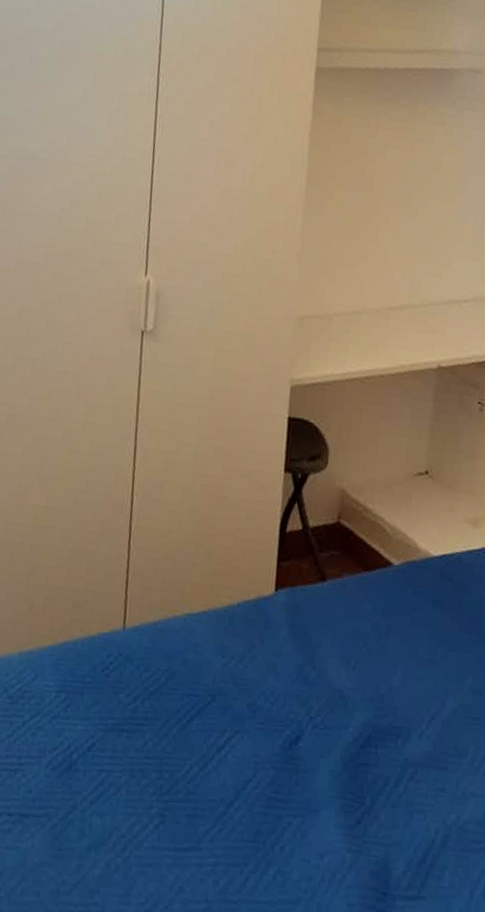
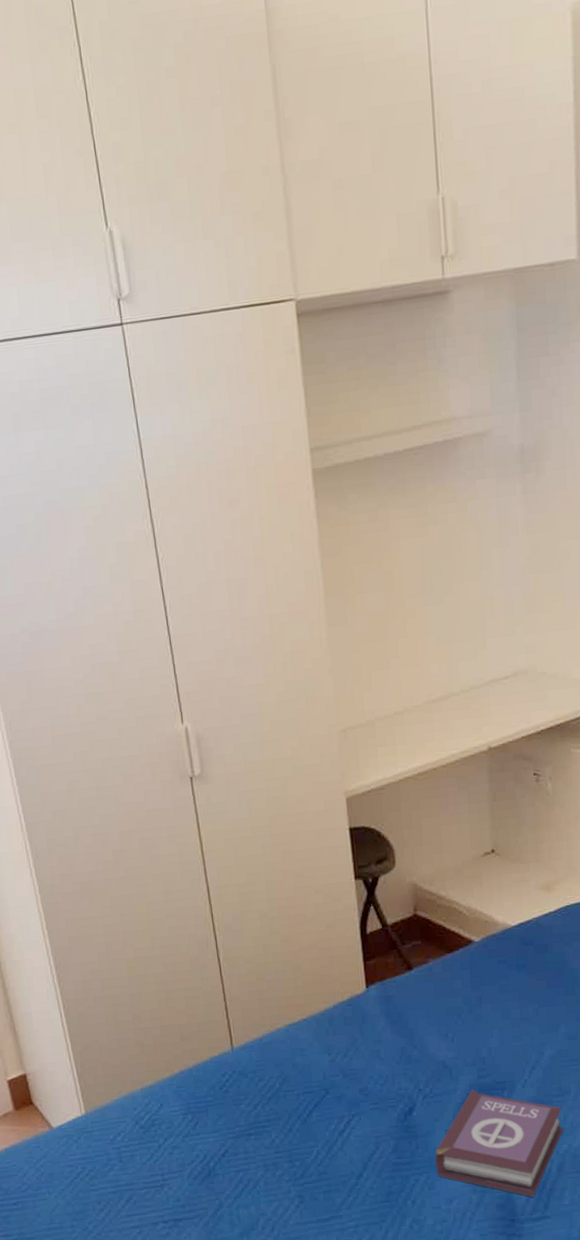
book: none [312,729,456,871] -> present [435,1089,563,1198]

